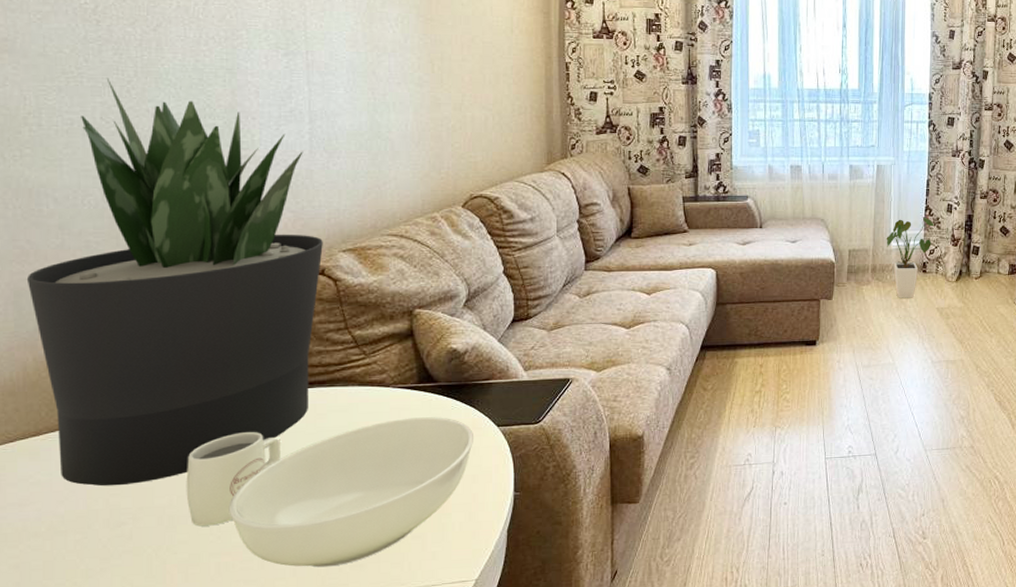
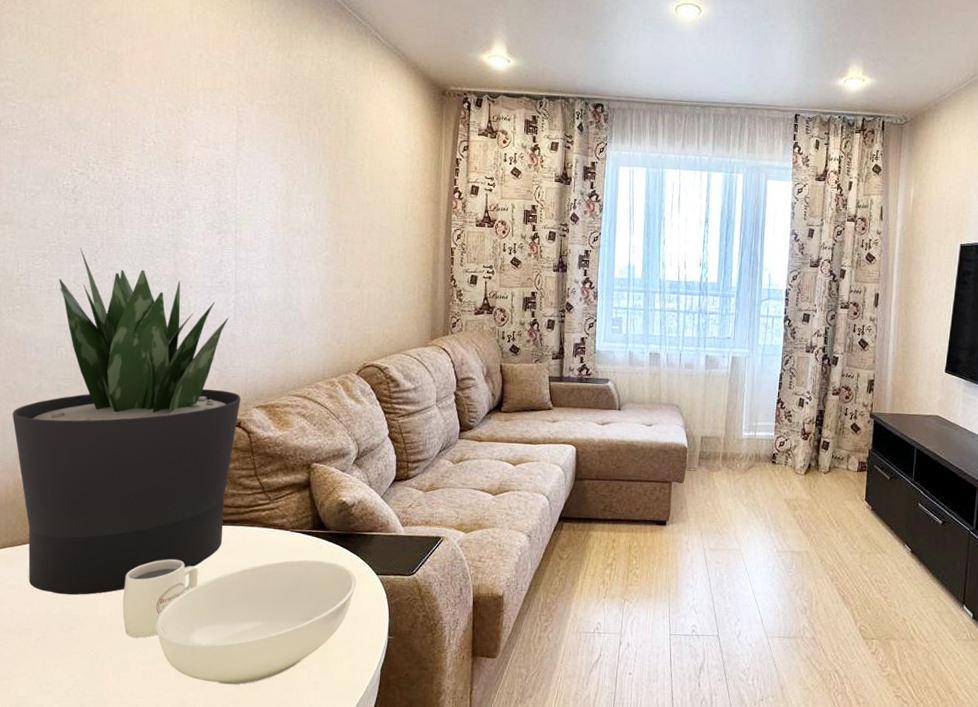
house plant: present [886,216,934,298] -> none [738,408,785,487]

